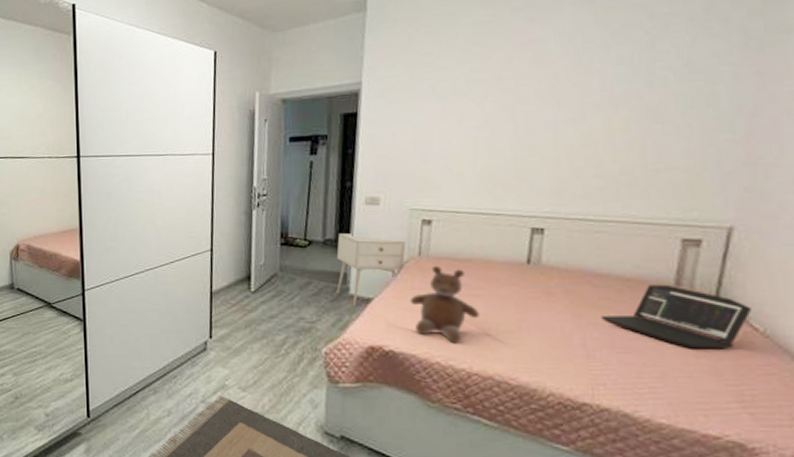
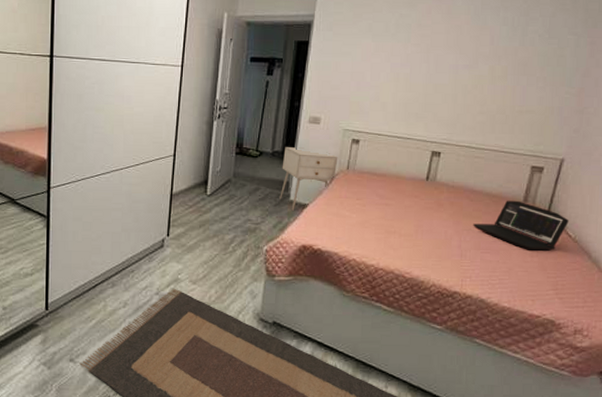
teddy bear: present [409,265,480,344] -> none [336,178,388,244]

